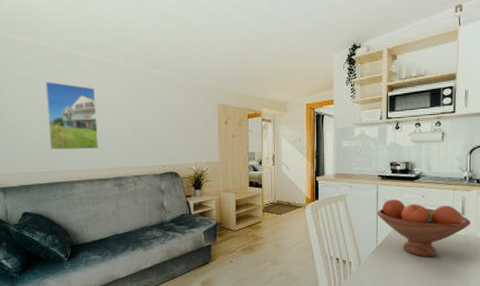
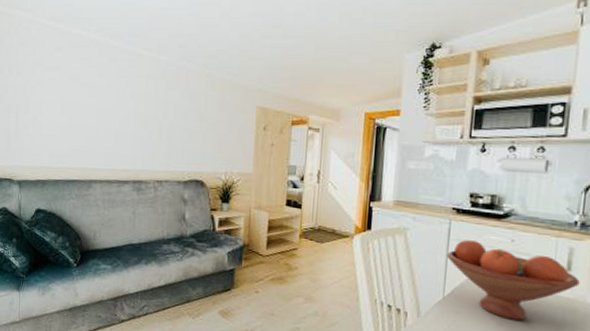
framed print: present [45,81,98,150] -> none [70,71,123,148]

